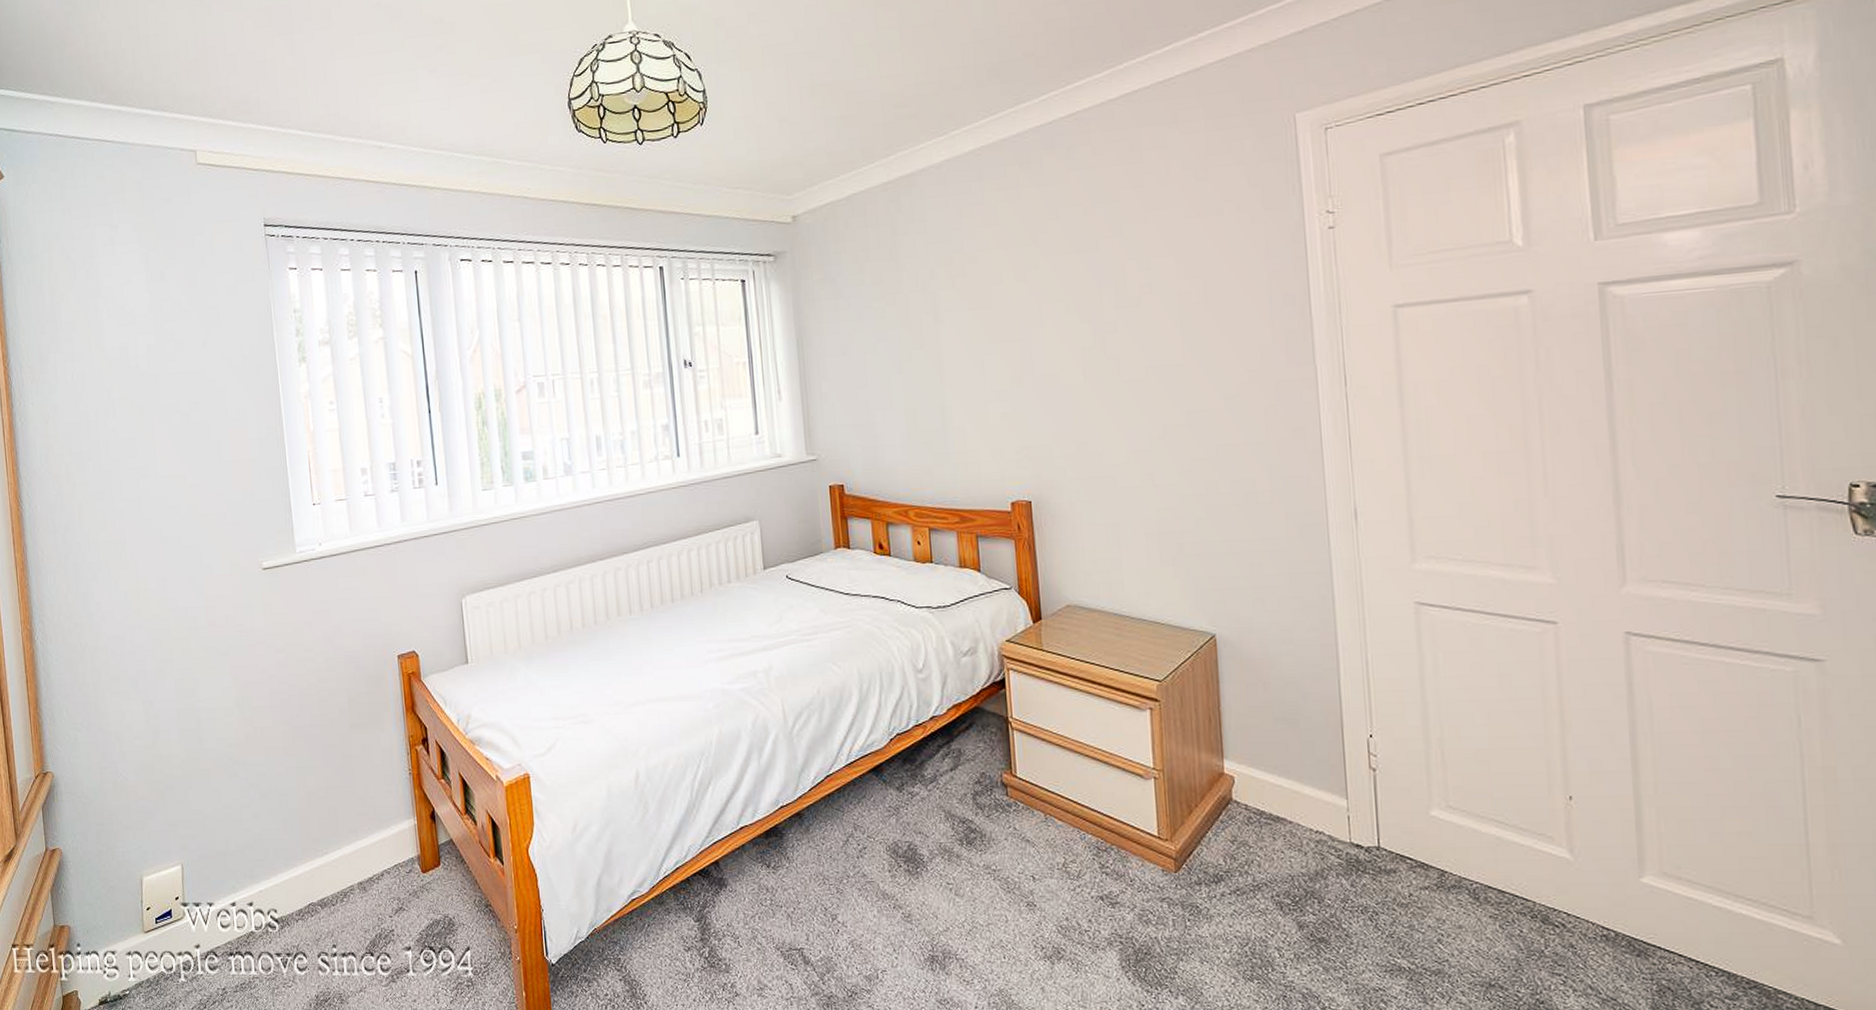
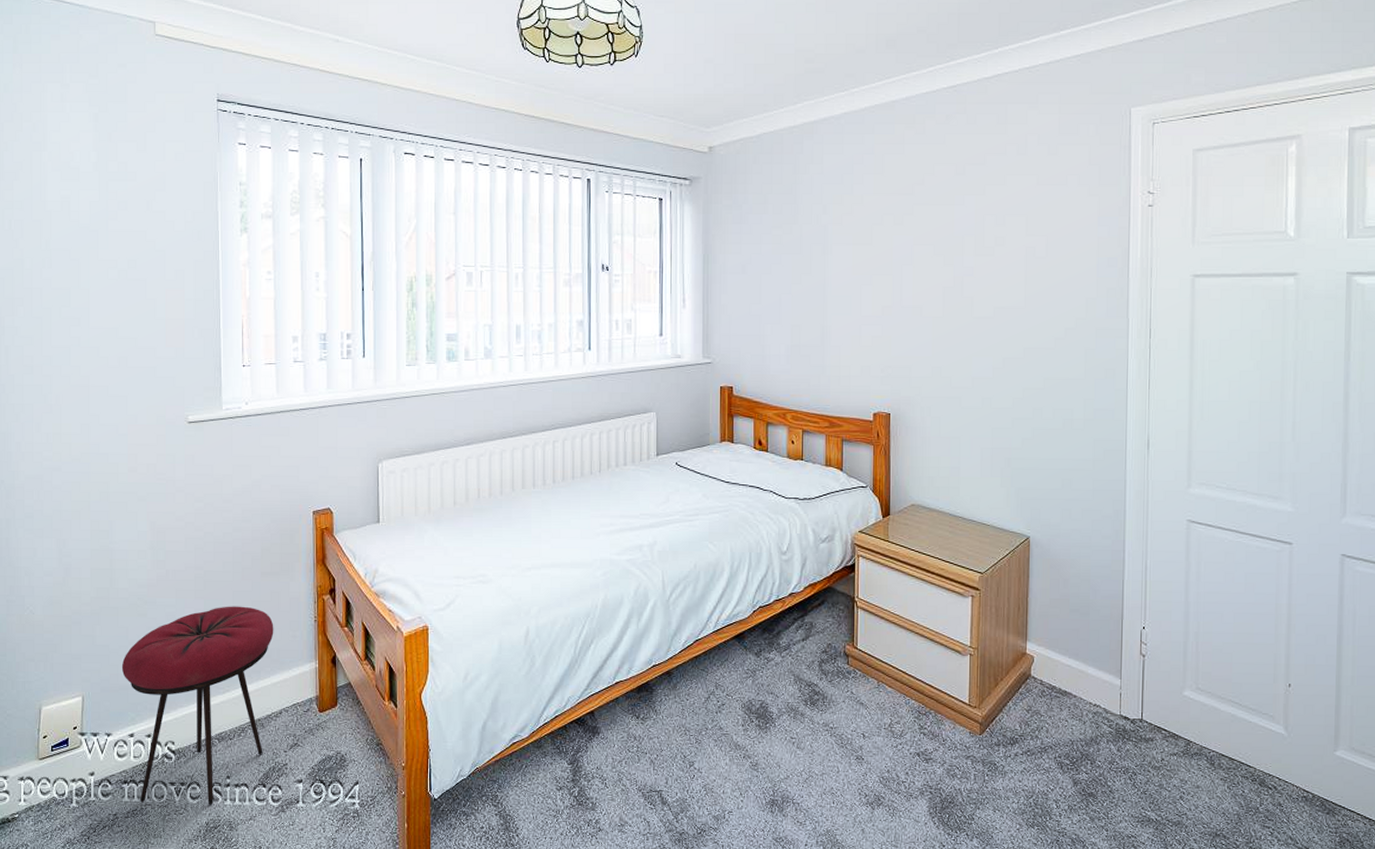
stool: none [217,761,368,977] -> present [121,606,274,805]

